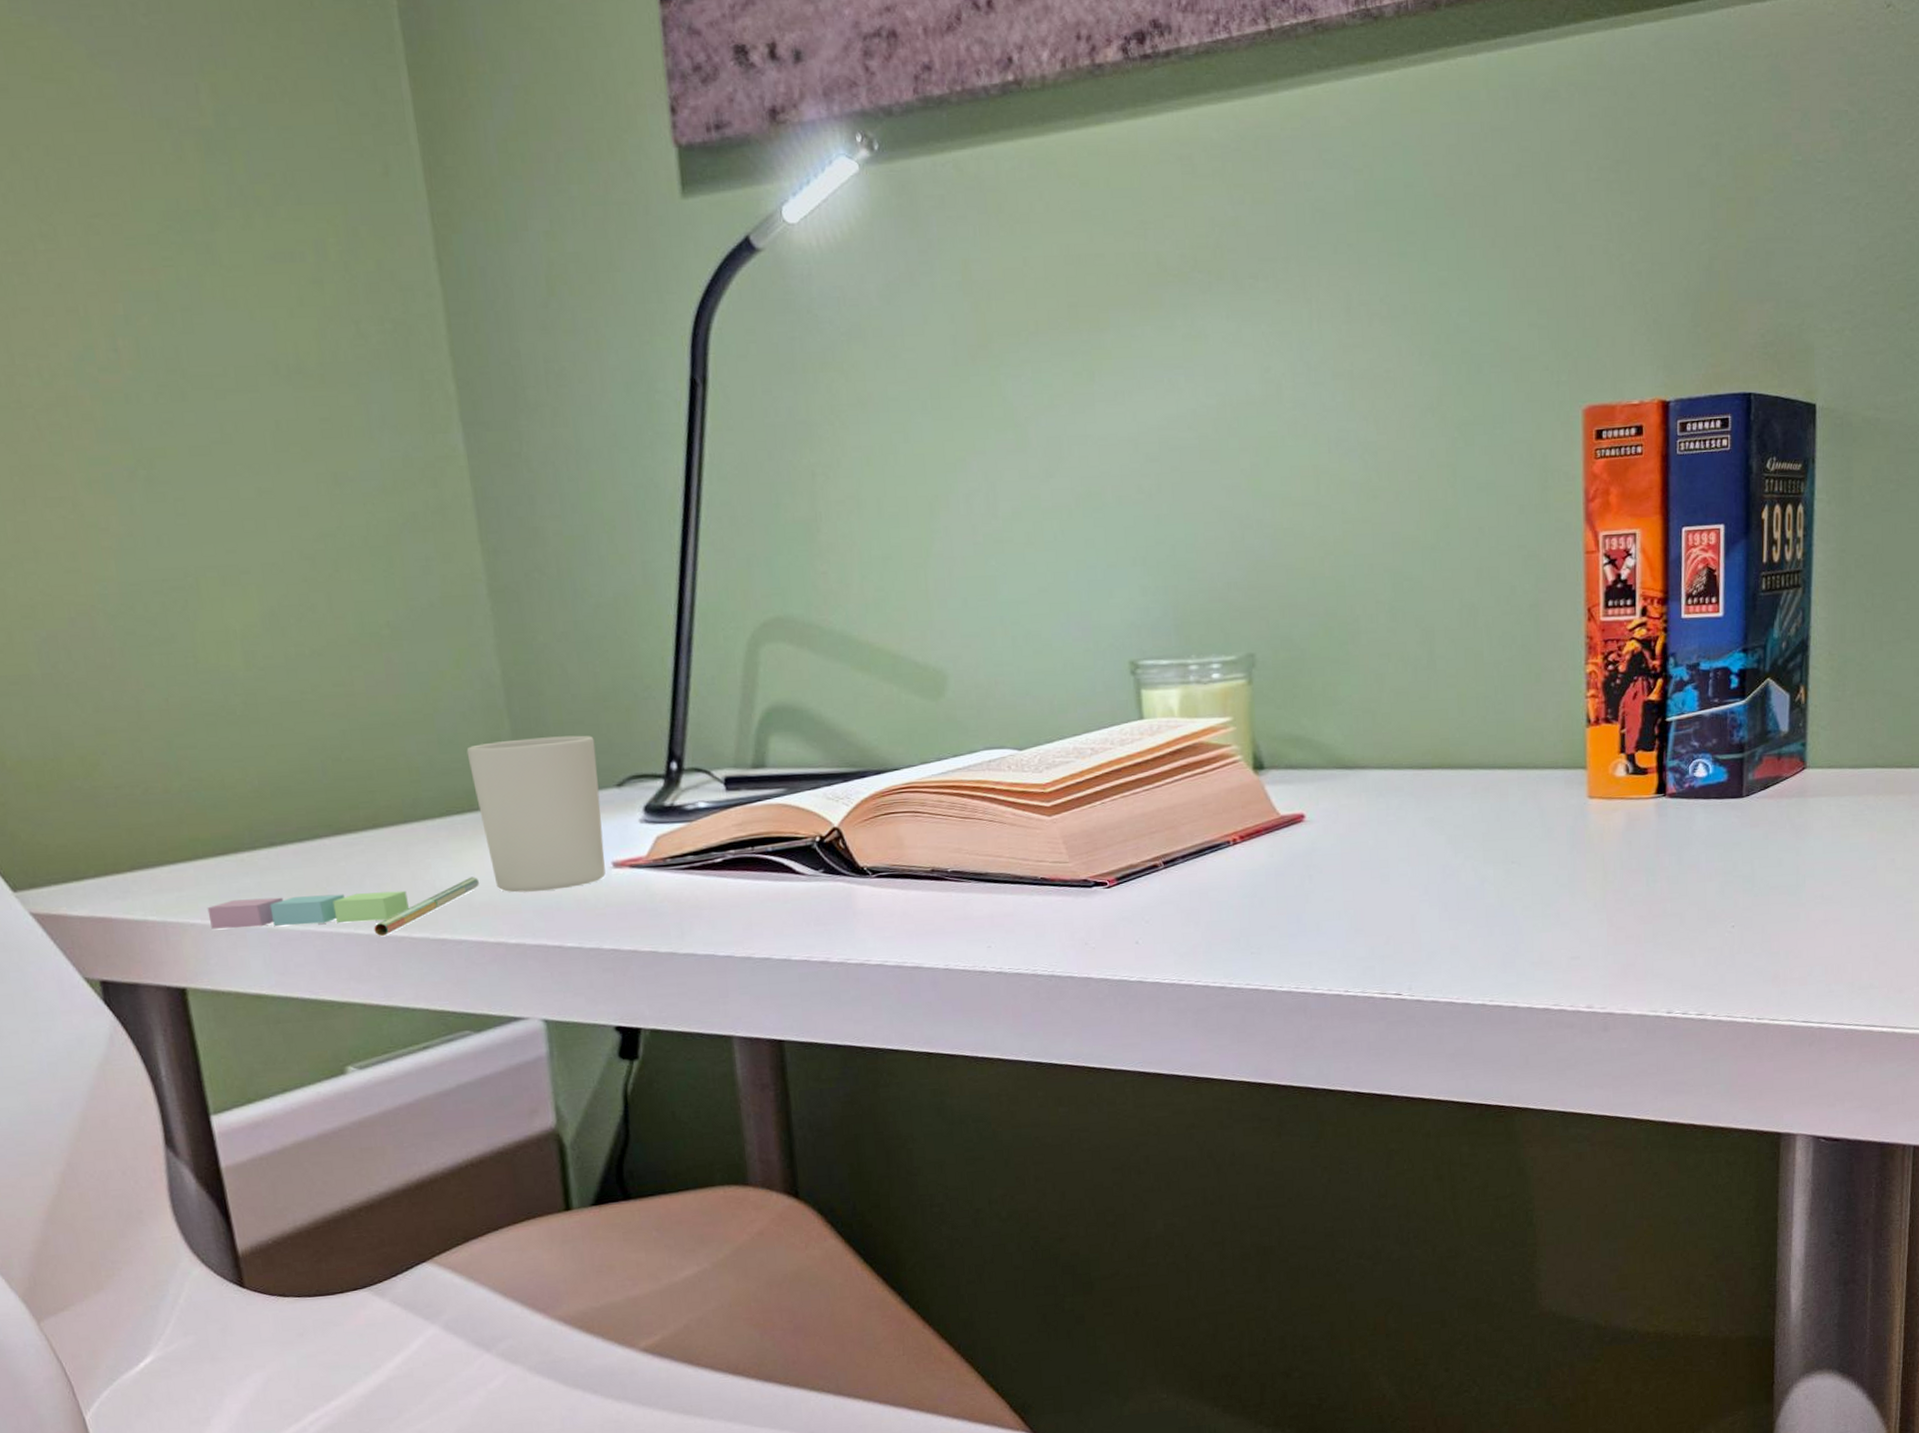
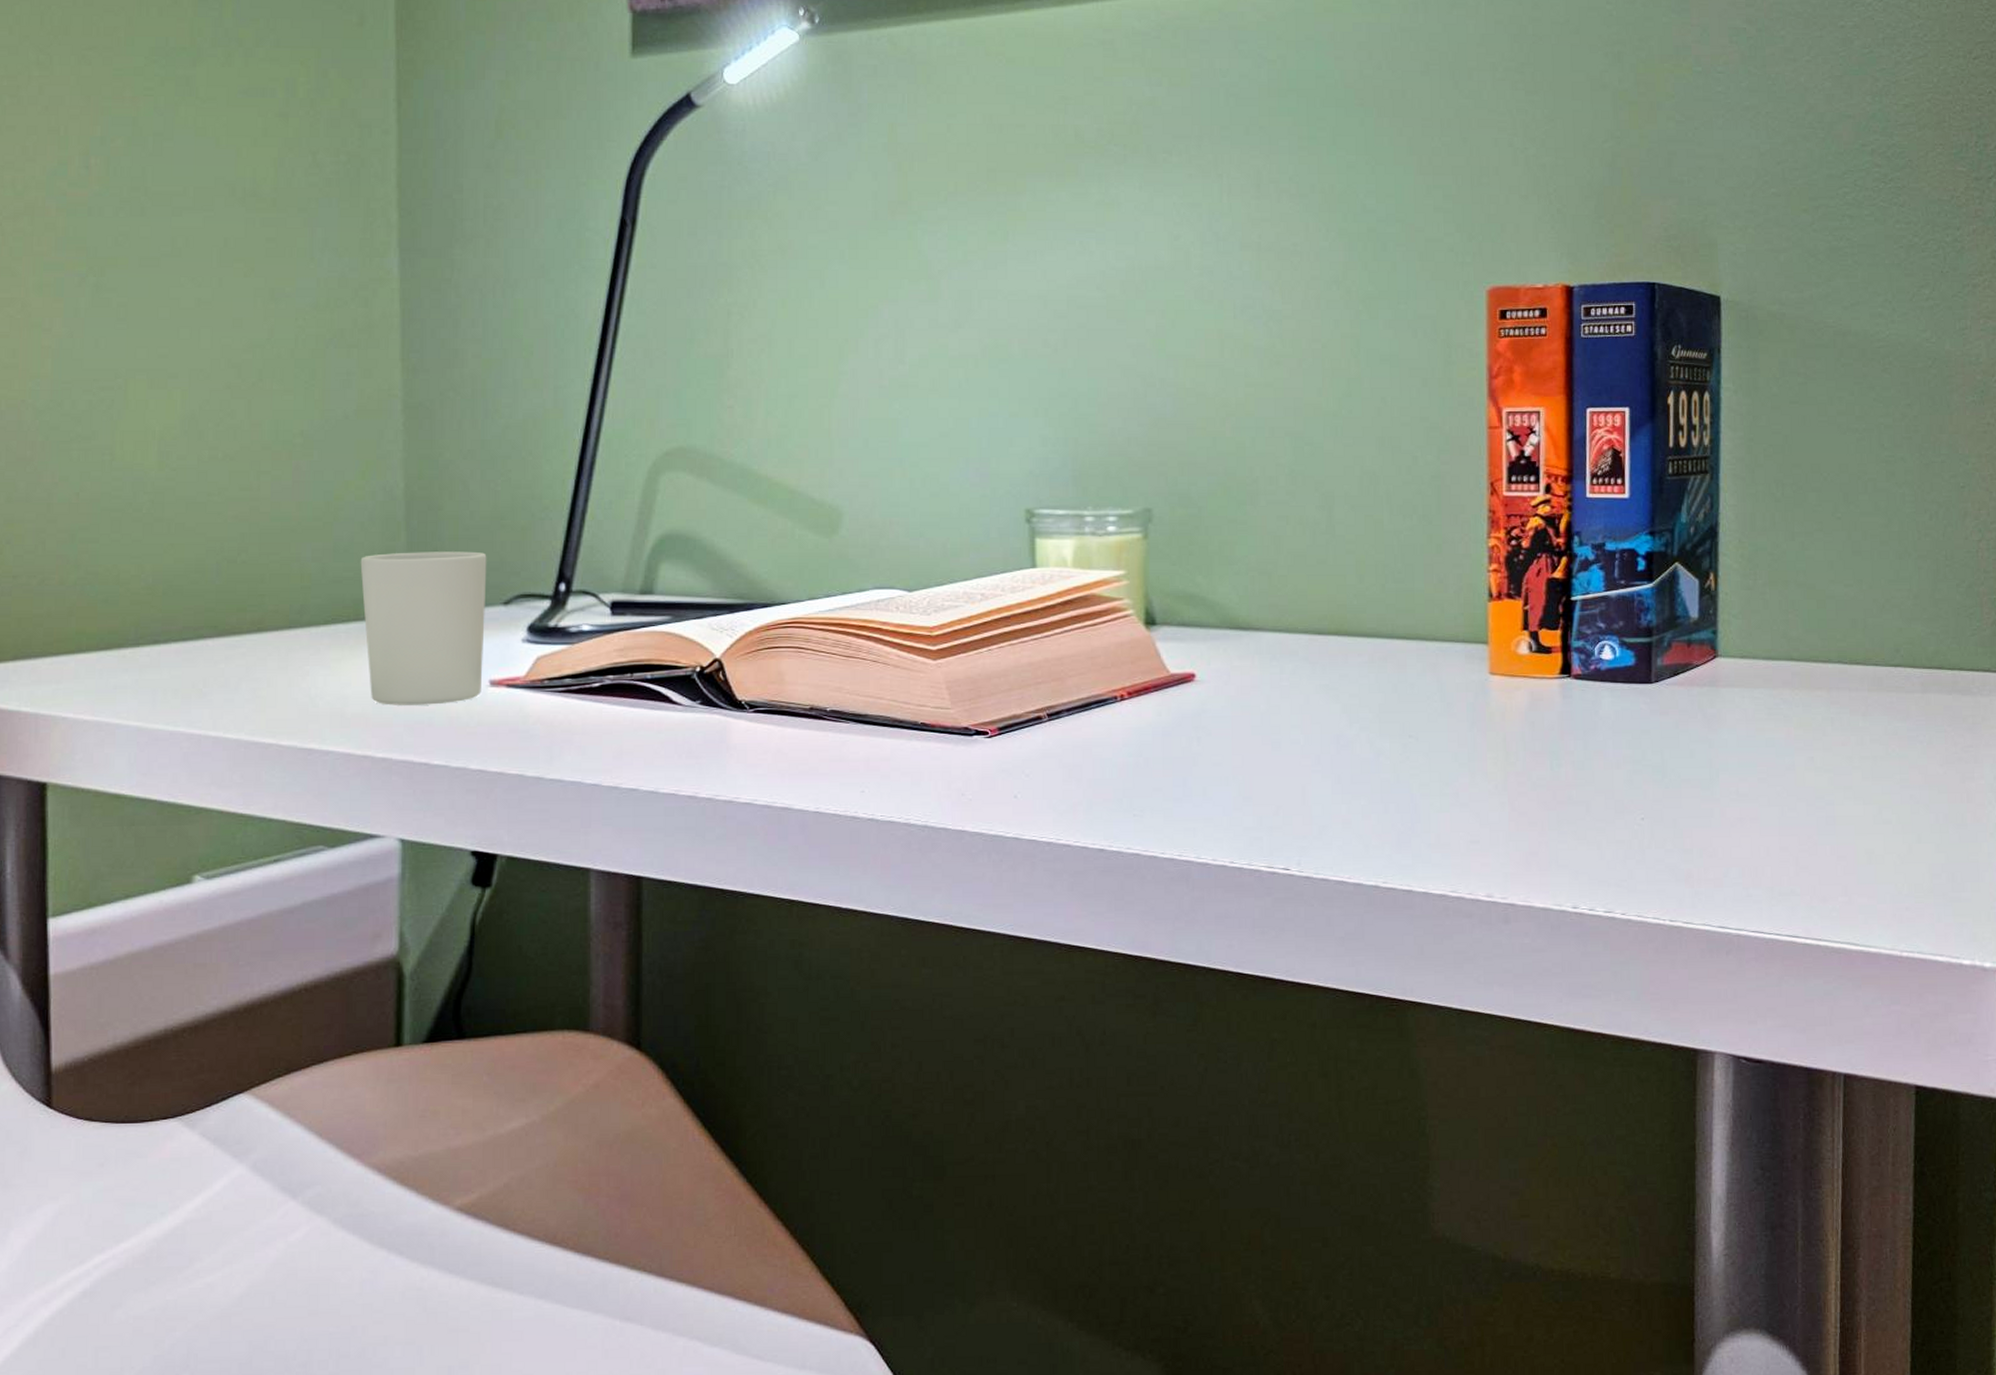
sticky notes: present [207,890,409,929] -> none [81,696,281,726]
pen: present [374,876,479,937] -> none [243,687,354,743]

